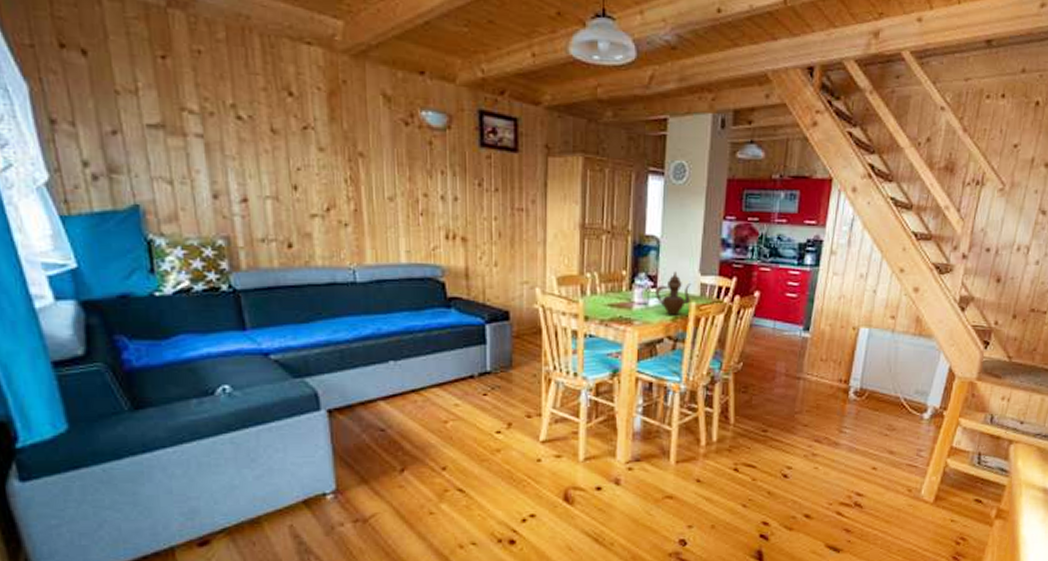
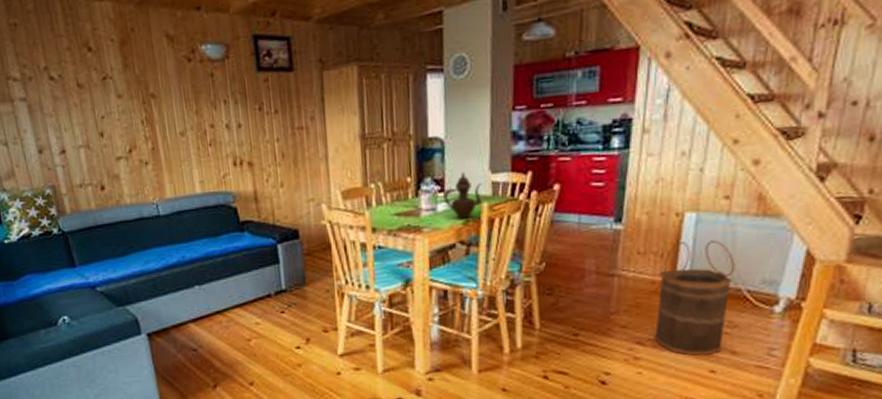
basket: none [829,352,896,454] -> present [654,240,735,356]

